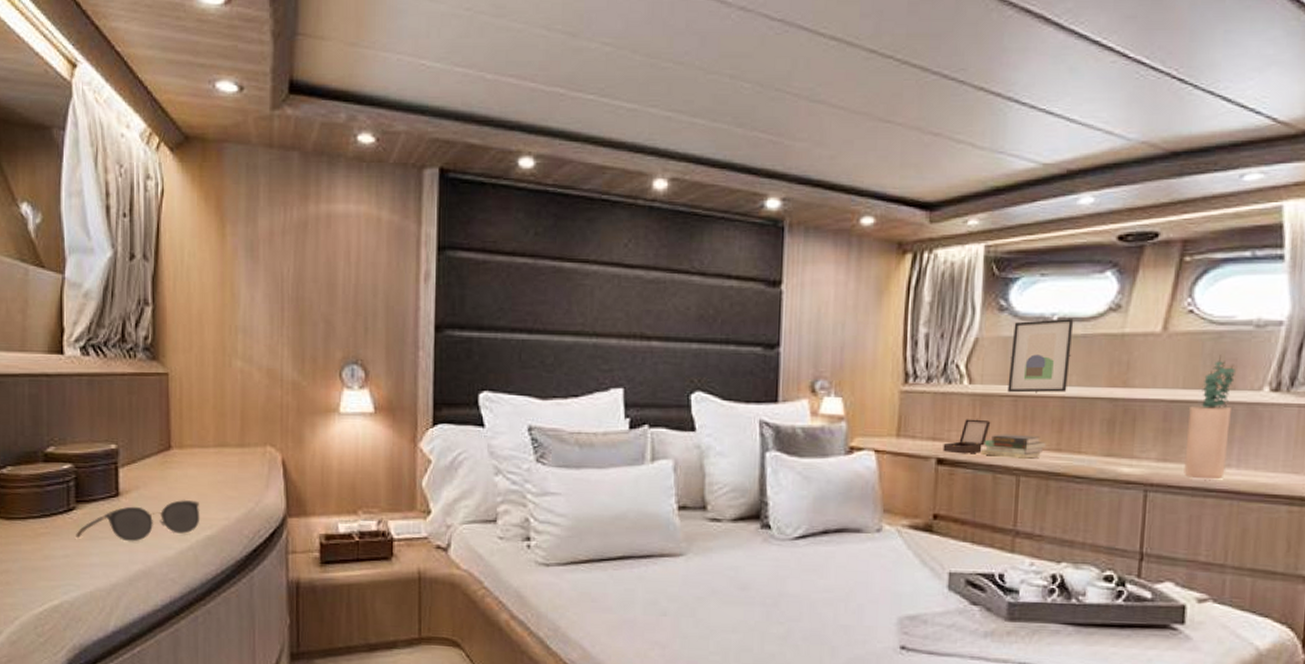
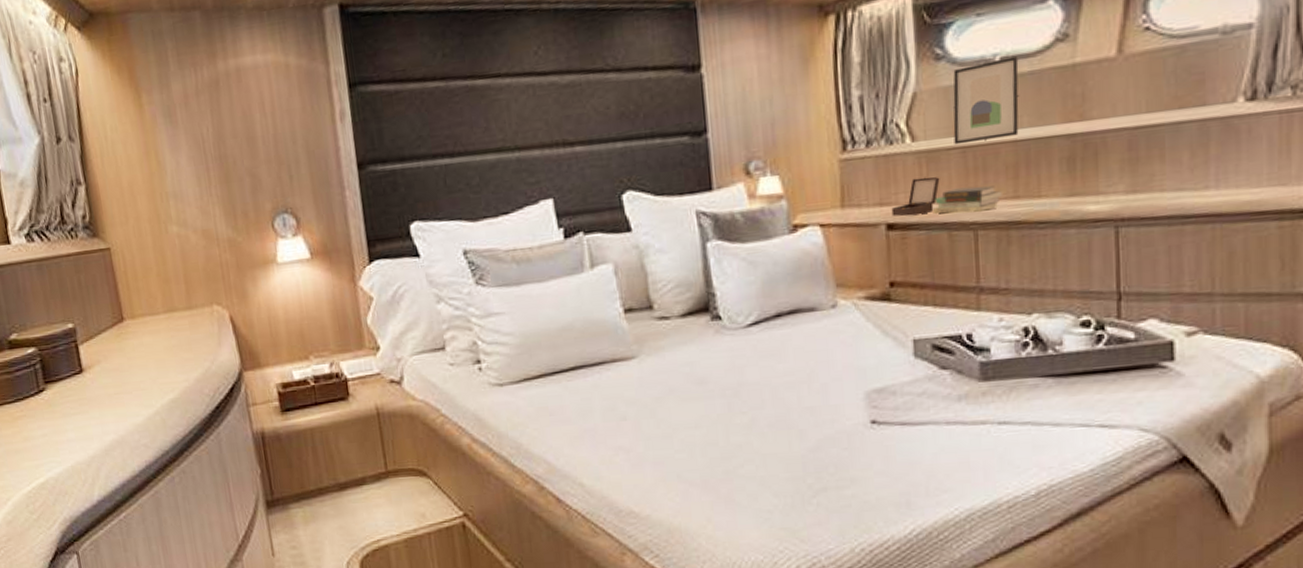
sunglasses: present [76,499,200,542] -> none [49,367,162,418]
vase: present [1184,355,1236,480] -> none [1156,70,1204,207]

